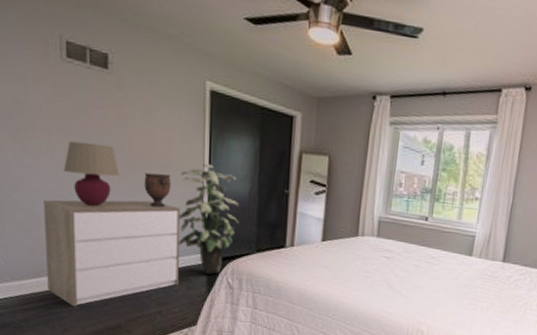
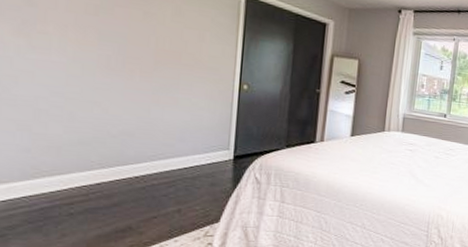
dresser: present [44,199,180,307] -> none [45,96,208,210]
table lamp: present [64,141,120,207] -> none [78,37,143,104]
decorative urn: present [144,173,171,208] -> none [169,70,200,105]
indoor plant: present [178,164,240,275] -> none [203,64,271,170]

